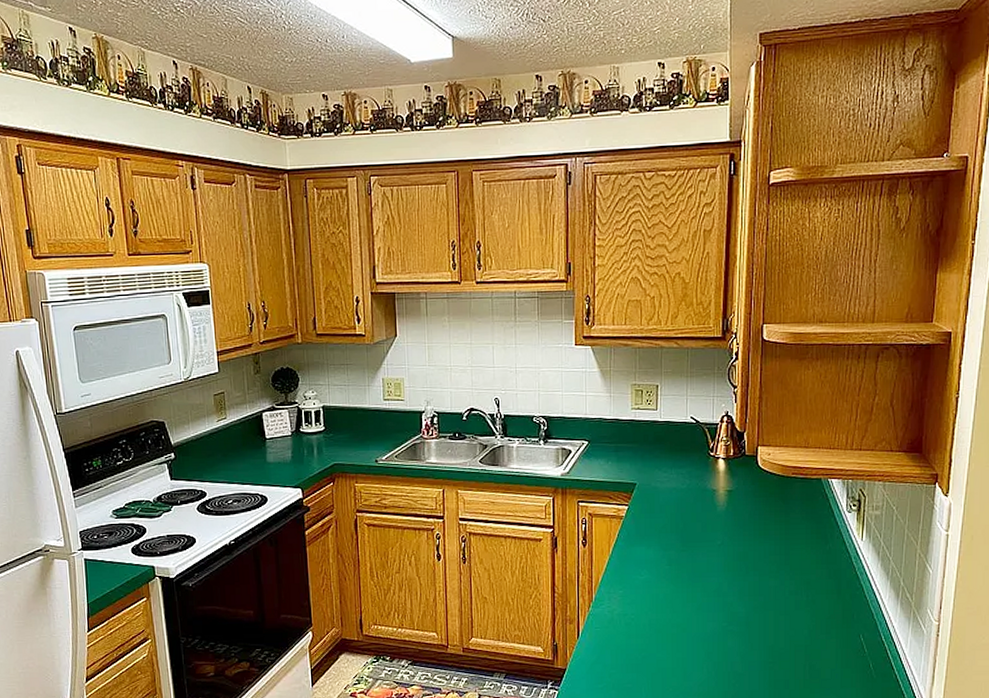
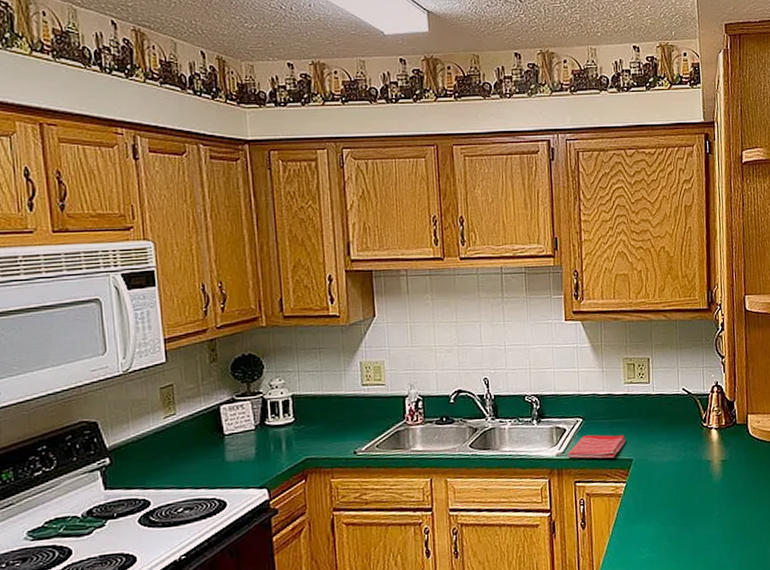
dish towel: none [571,458,631,482] -> present [567,435,626,459]

